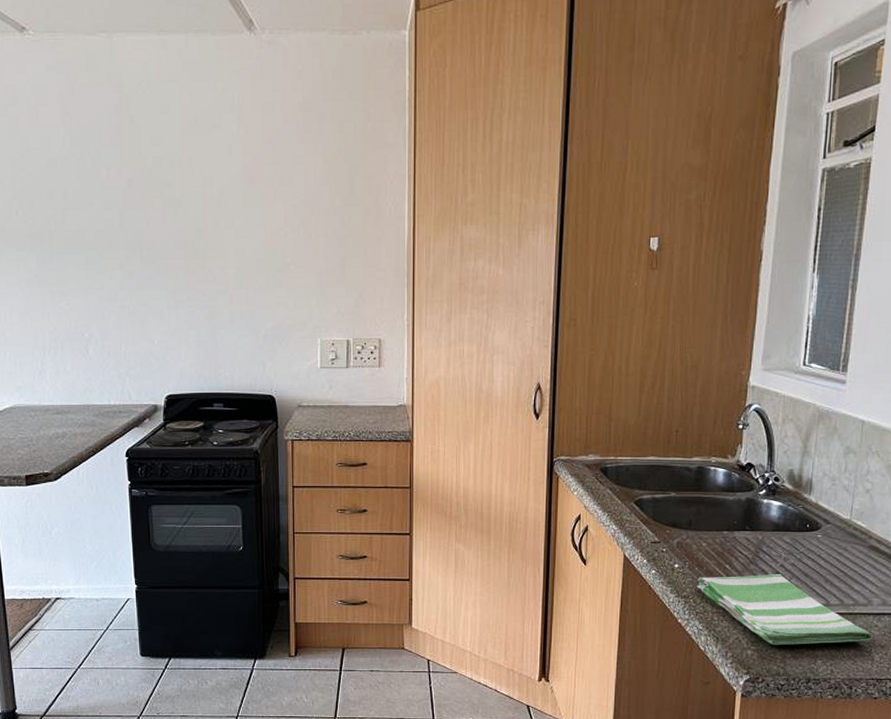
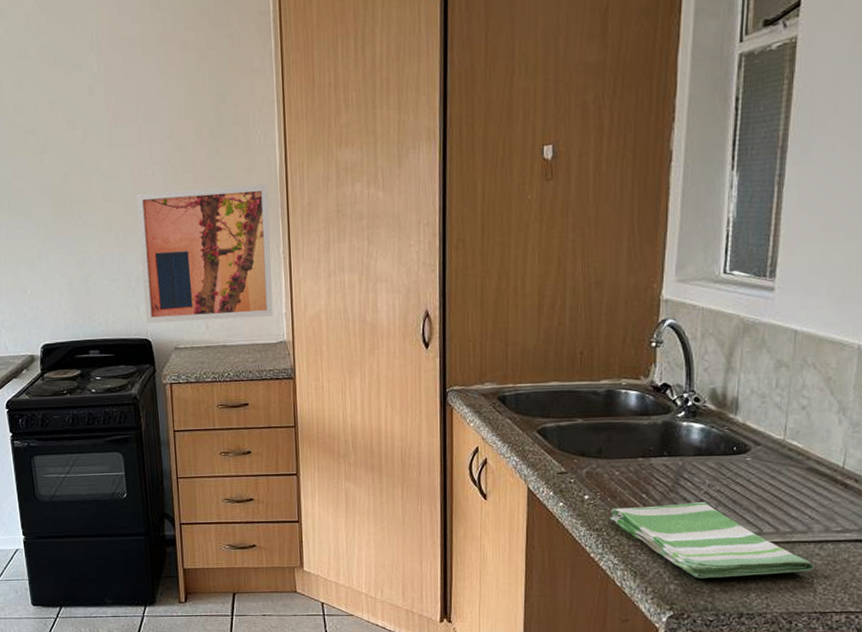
wall art: none [269,253,396,381] -> present [137,184,273,323]

